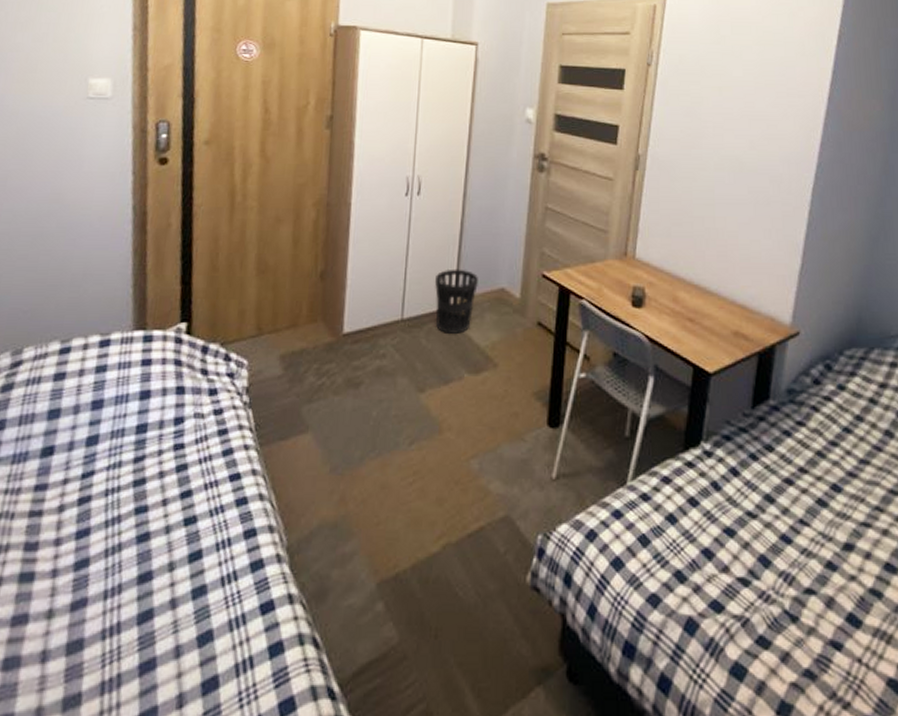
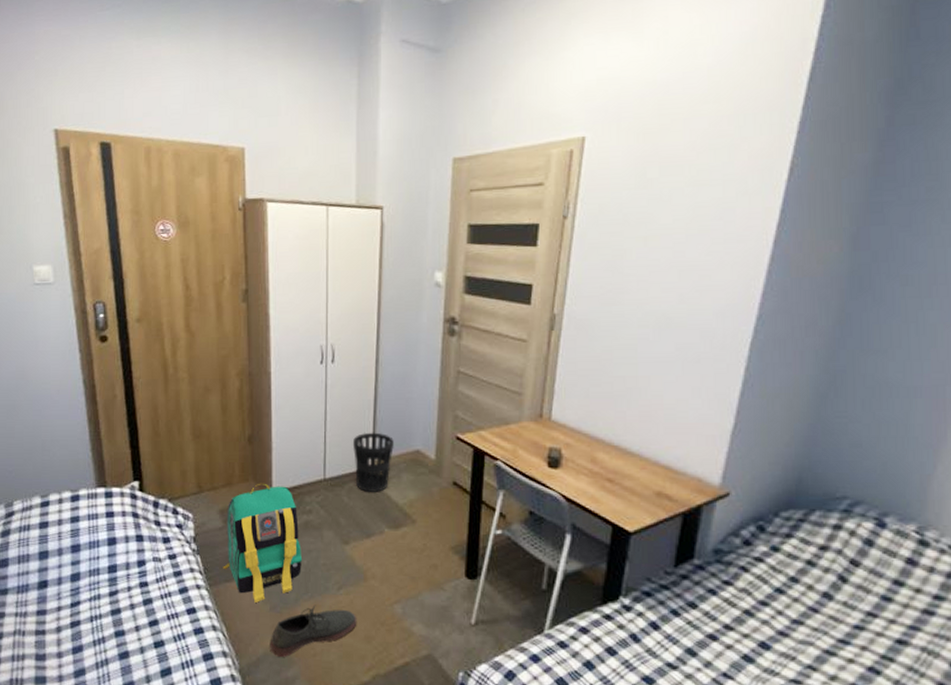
backpack: none [278,324,372,464] -> present [223,483,303,603]
shoe: none [326,463,429,528] -> present [270,604,357,657]

